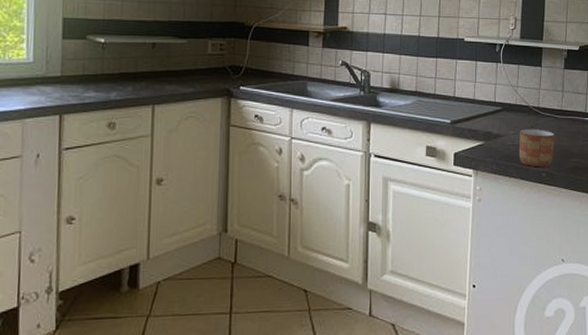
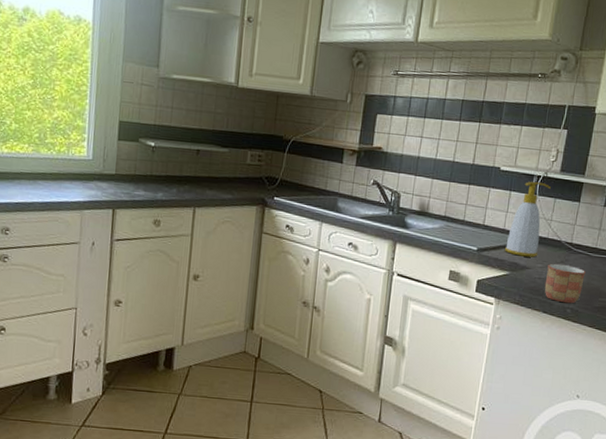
soap bottle: none [478,49,513,125] -> present [505,181,551,257]

